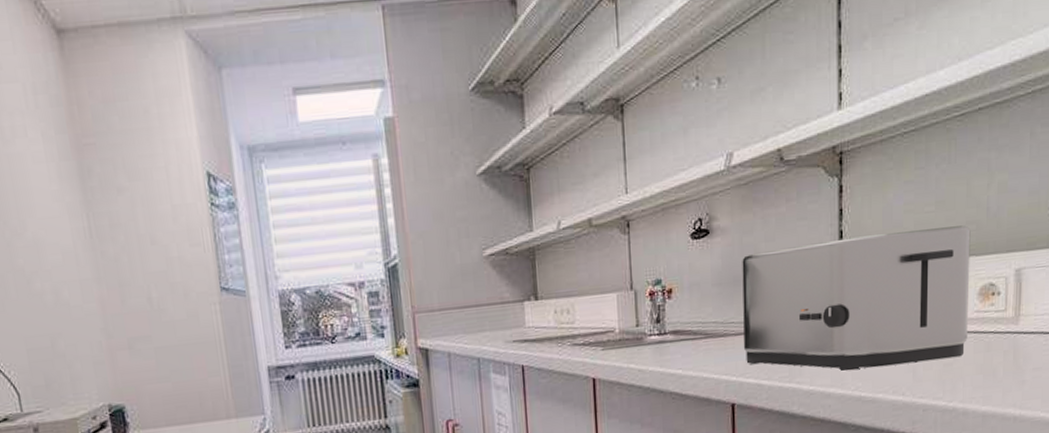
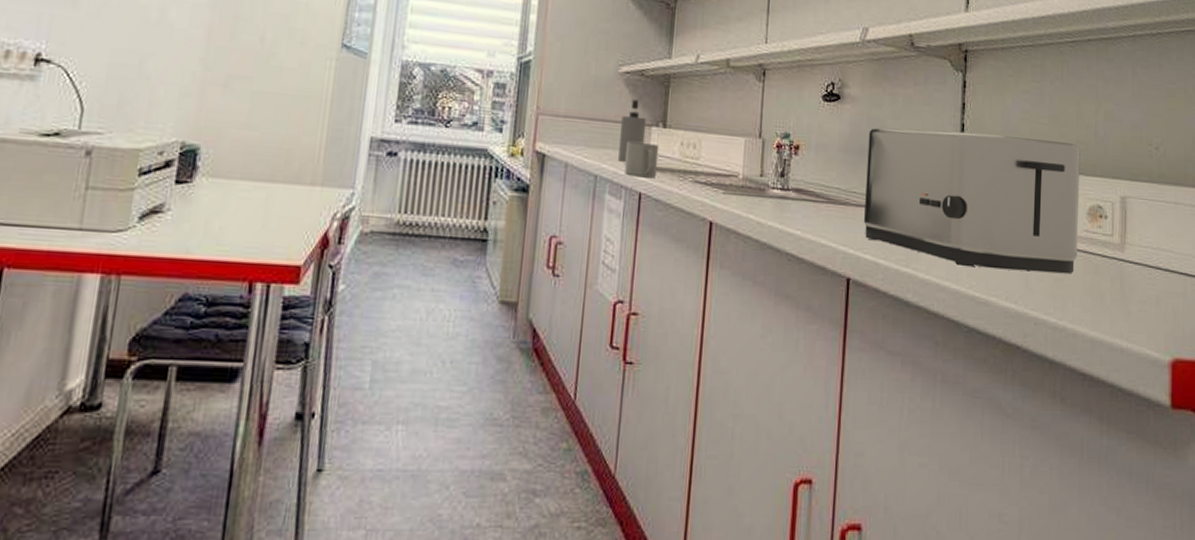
soap dispenser: none [488,278,520,342] -> present [618,99,647,163]
mug: none [503,317,536,352] -> present [625,142,659,177]

